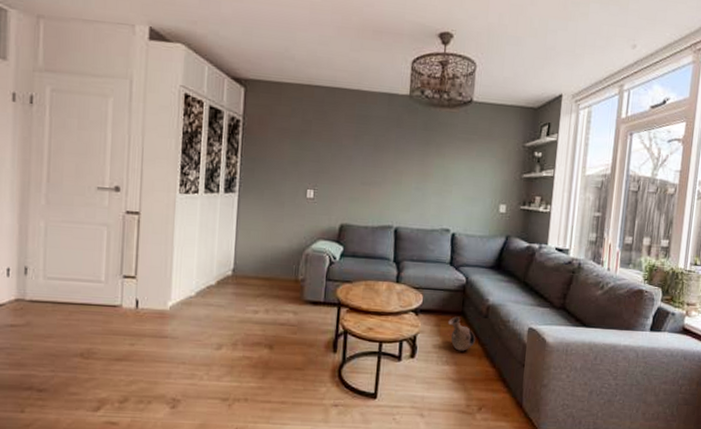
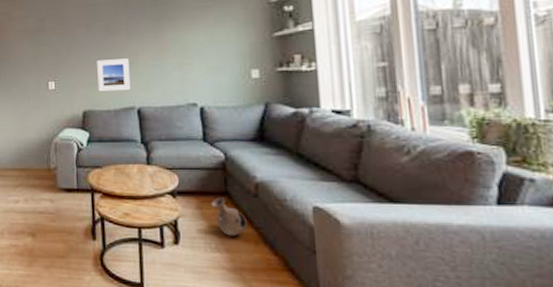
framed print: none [359,175,393,209] -> present [97,58,131,92]

